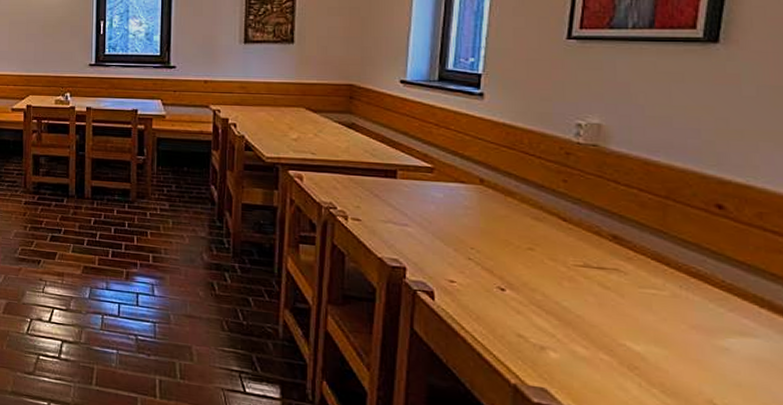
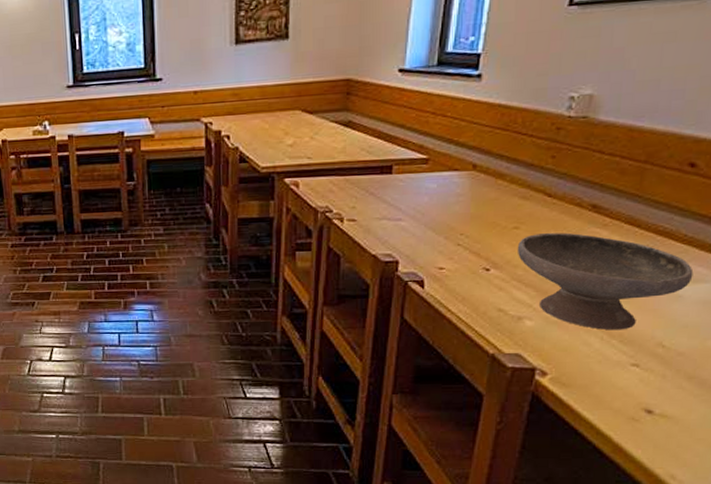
bowl: none [533,258,739,379] -> present [517,232,694,331]

